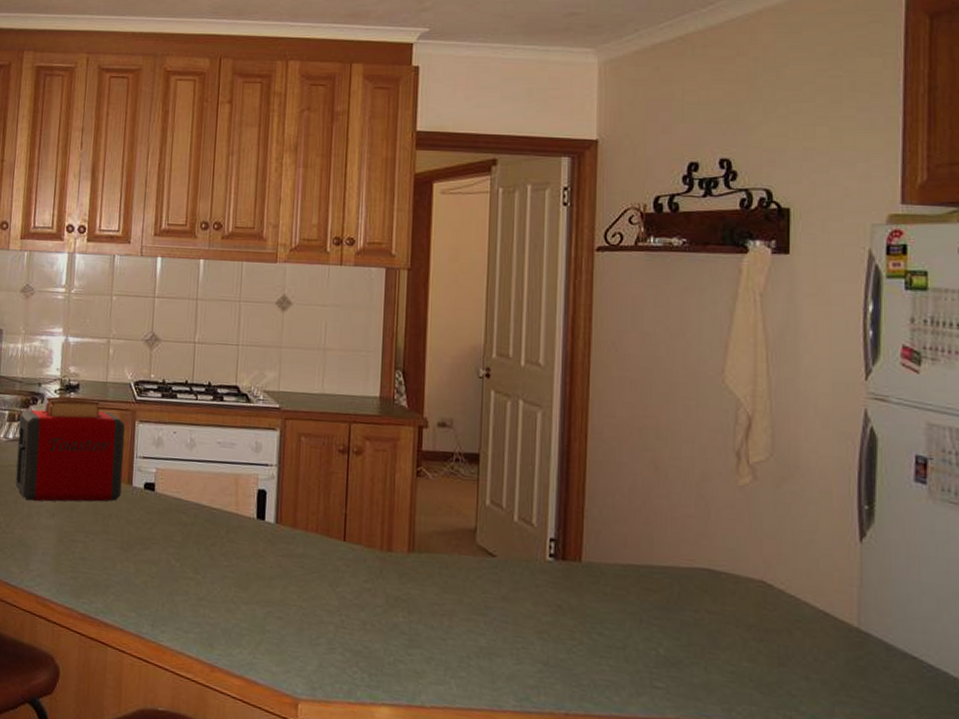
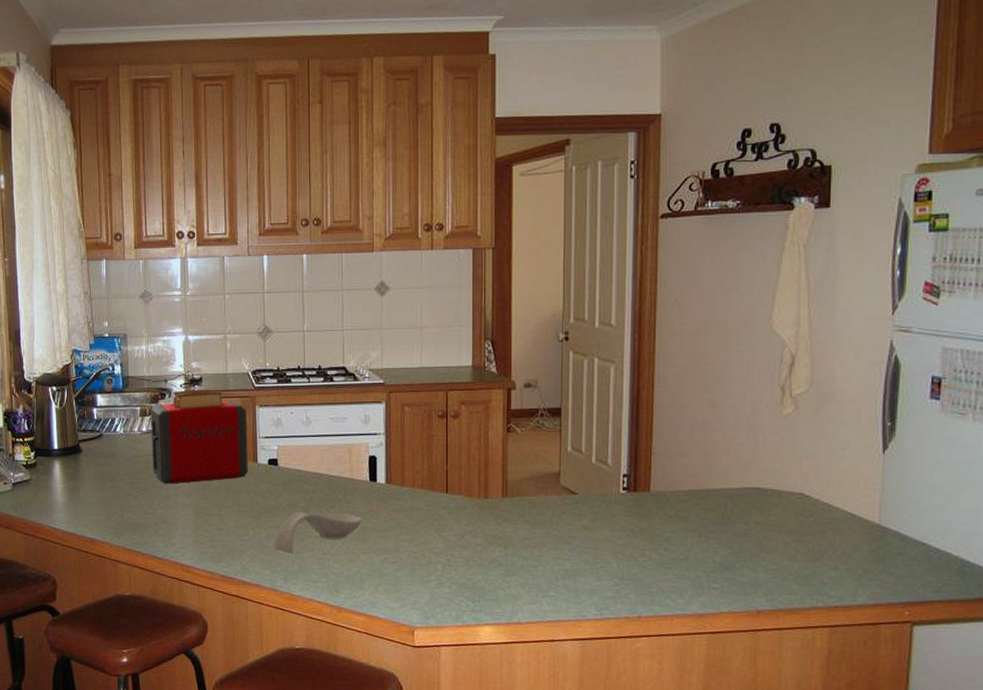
spoon rest: none [144,546,246,595] -> present [275,511,362,553]

